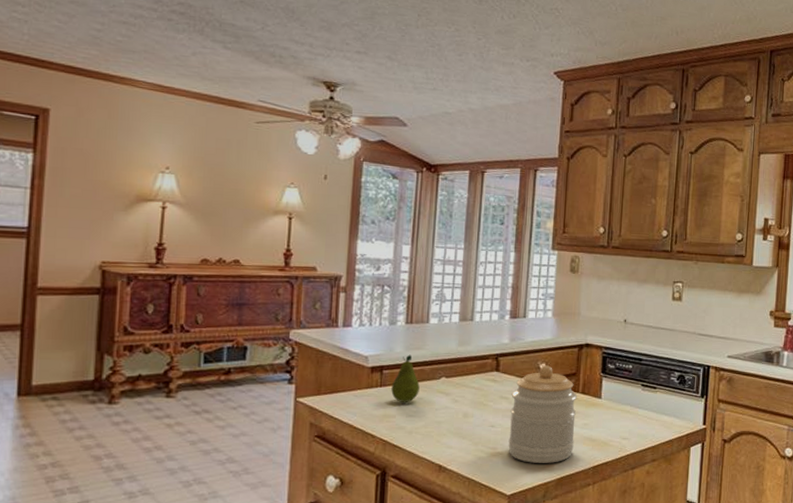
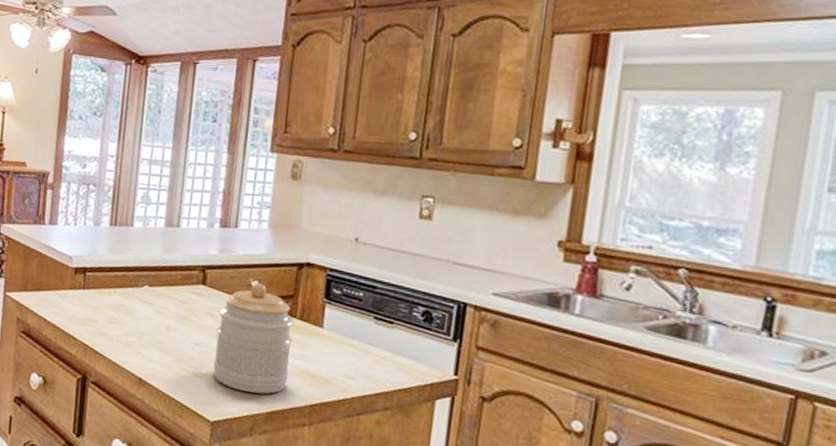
fruit: present [391,354,420,402] -> none [93,258,122,308]

